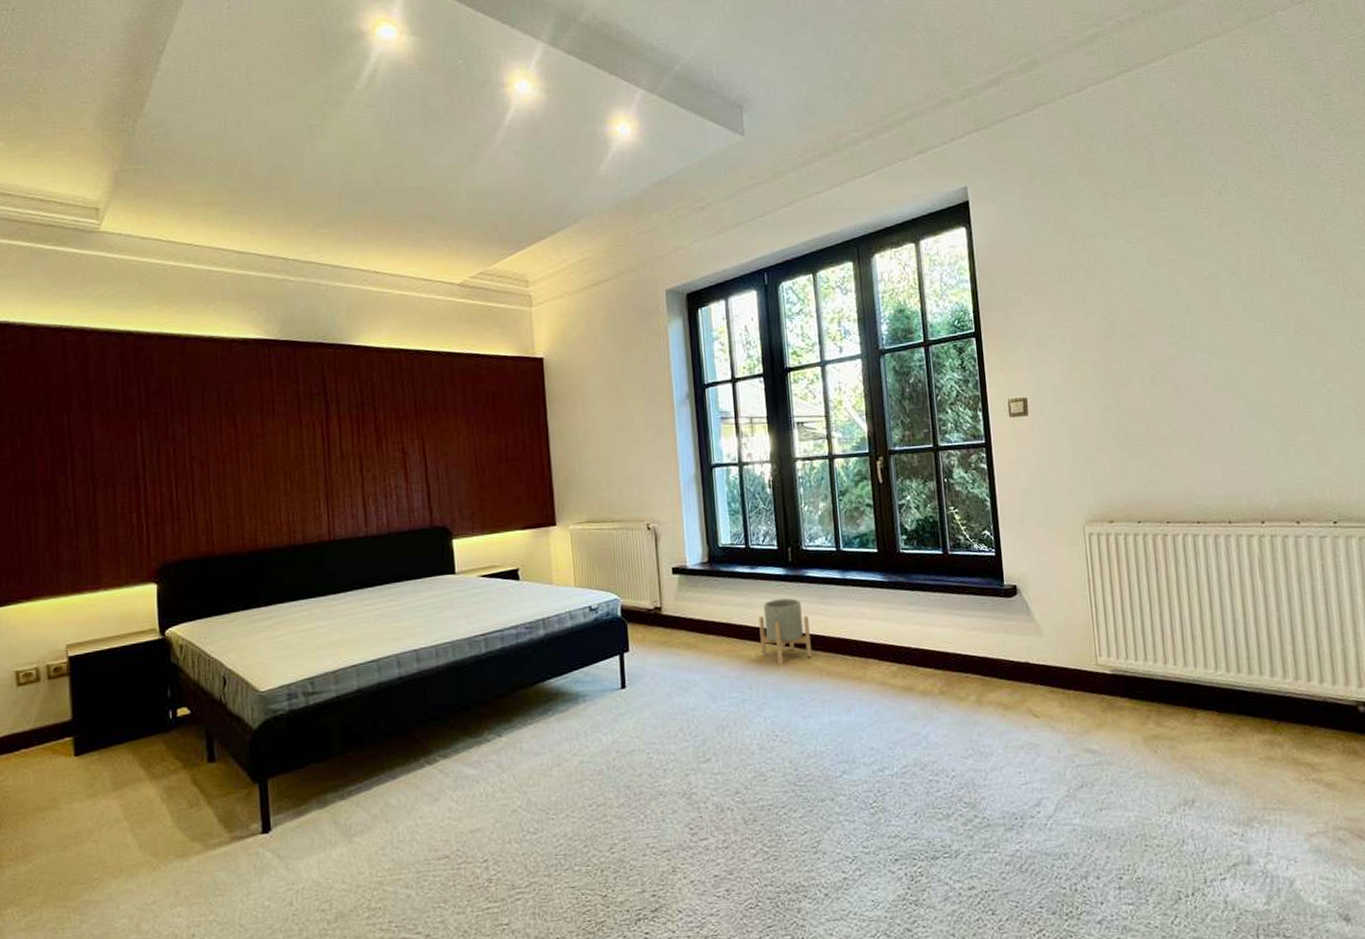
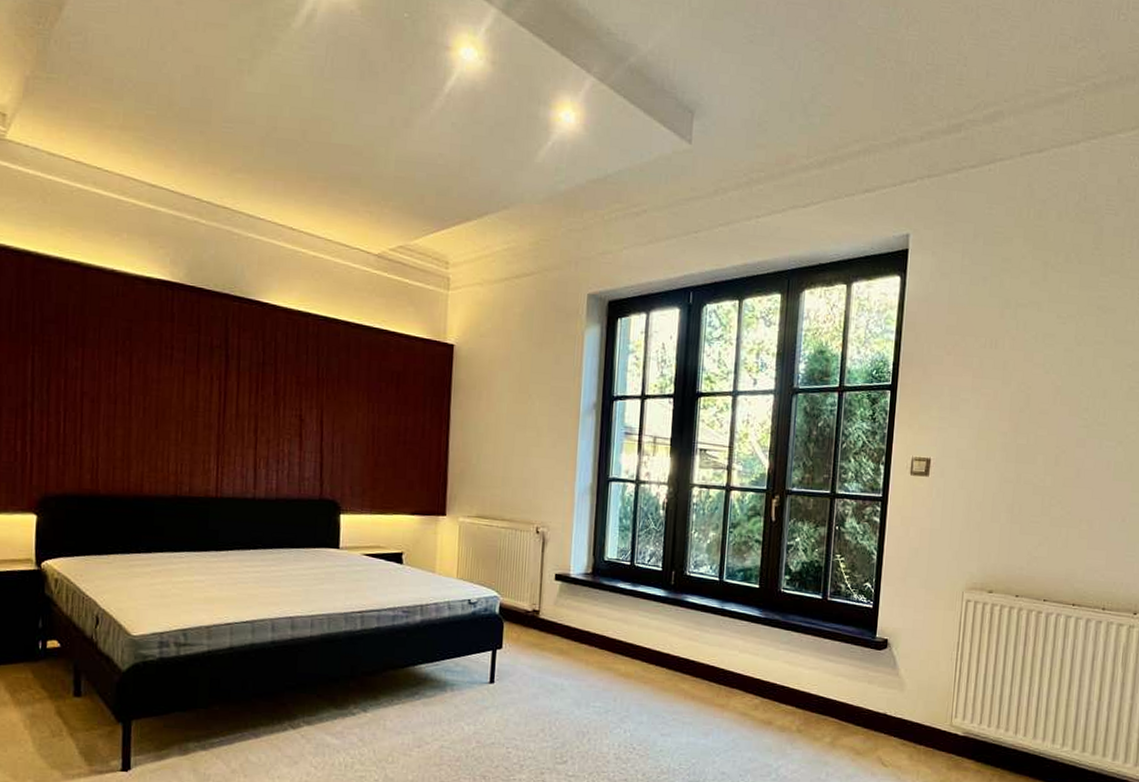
planter: present [759,598,812,665] -> none [631,619,683,682]

